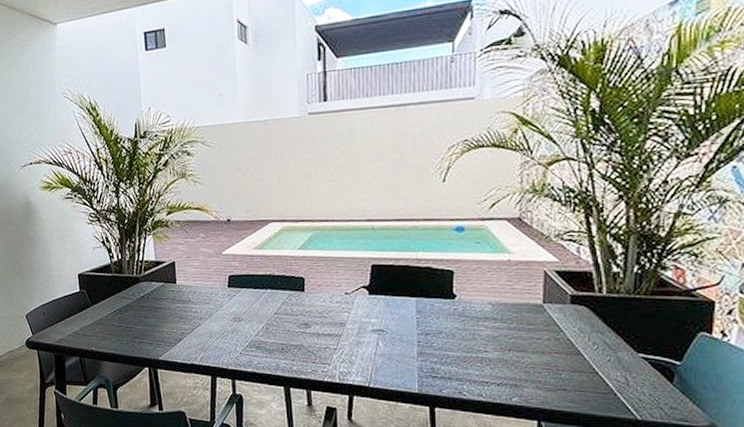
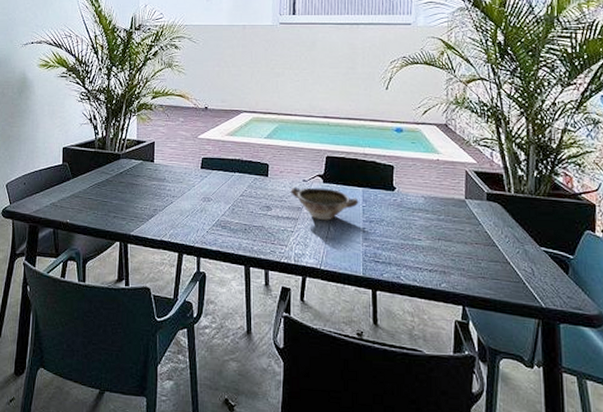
bowl: none [331,300,412,336] -> present [291,187,359,221]

